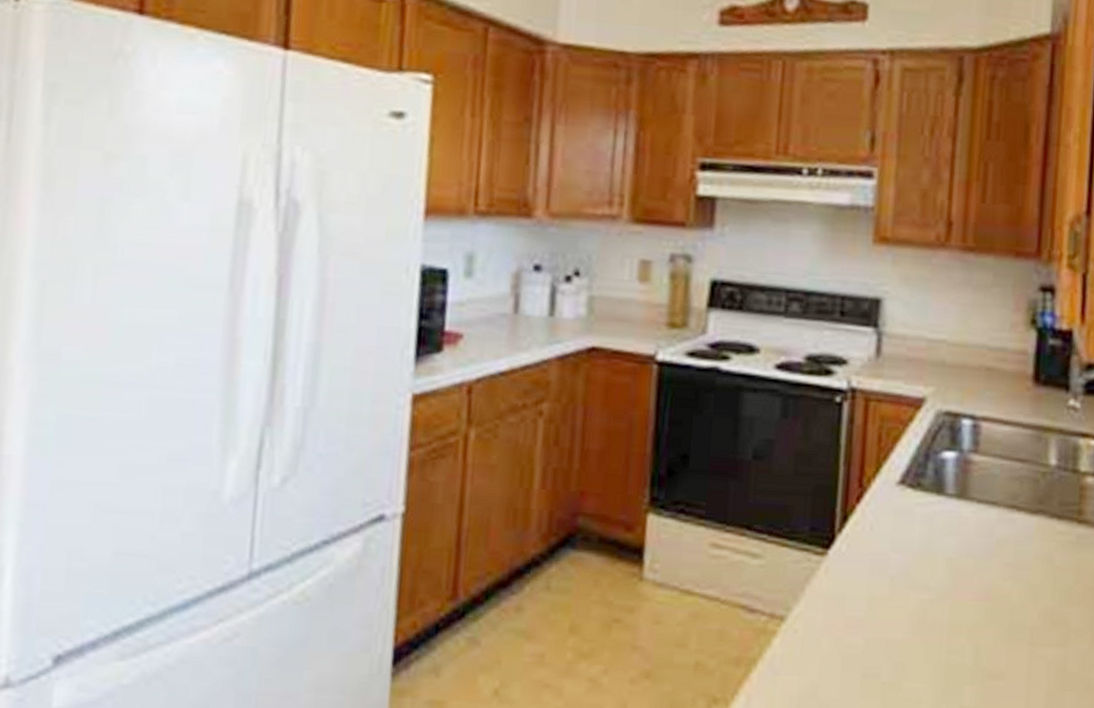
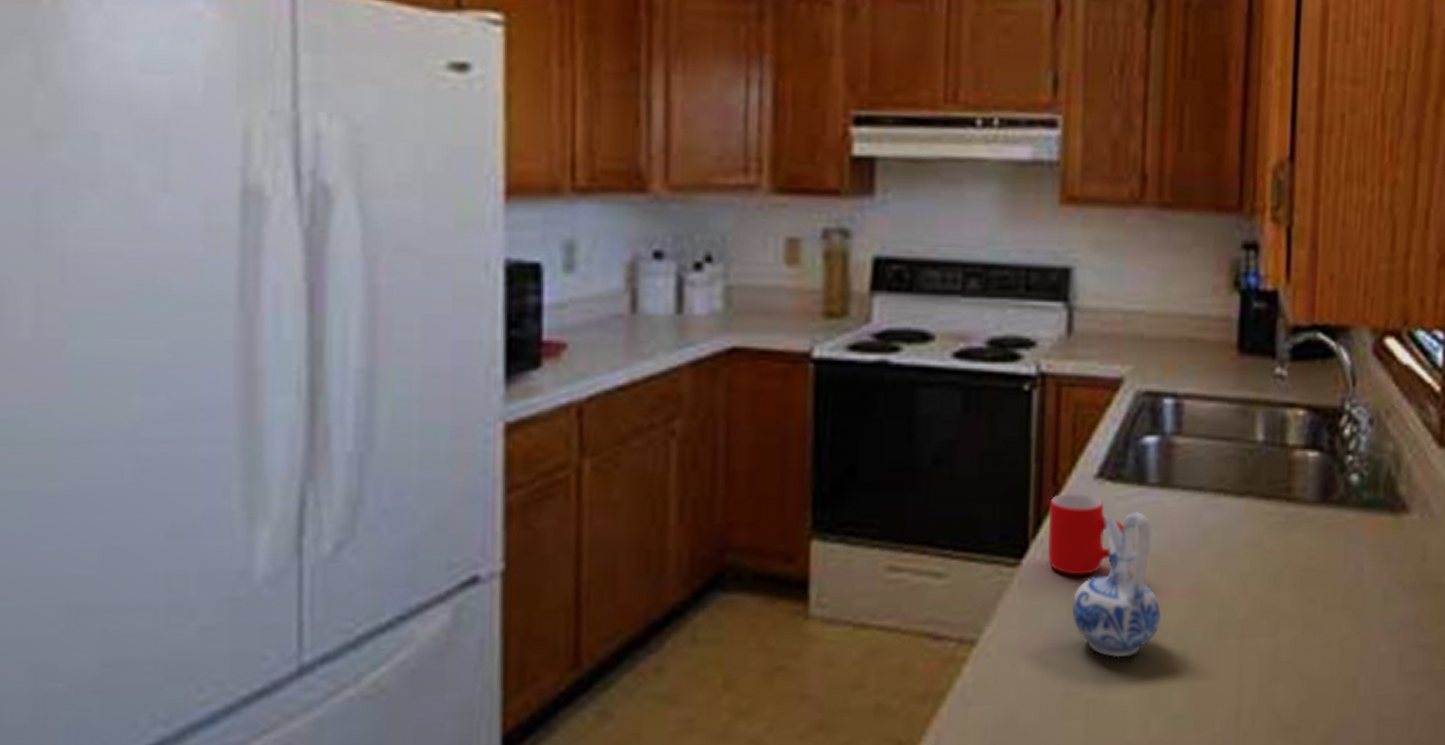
mug: none [851,494,922,570] -> present [1047,492,1123,576]
ceramic pitcher: none [872,518,954,650] -> present [1072,512,1161,658]

